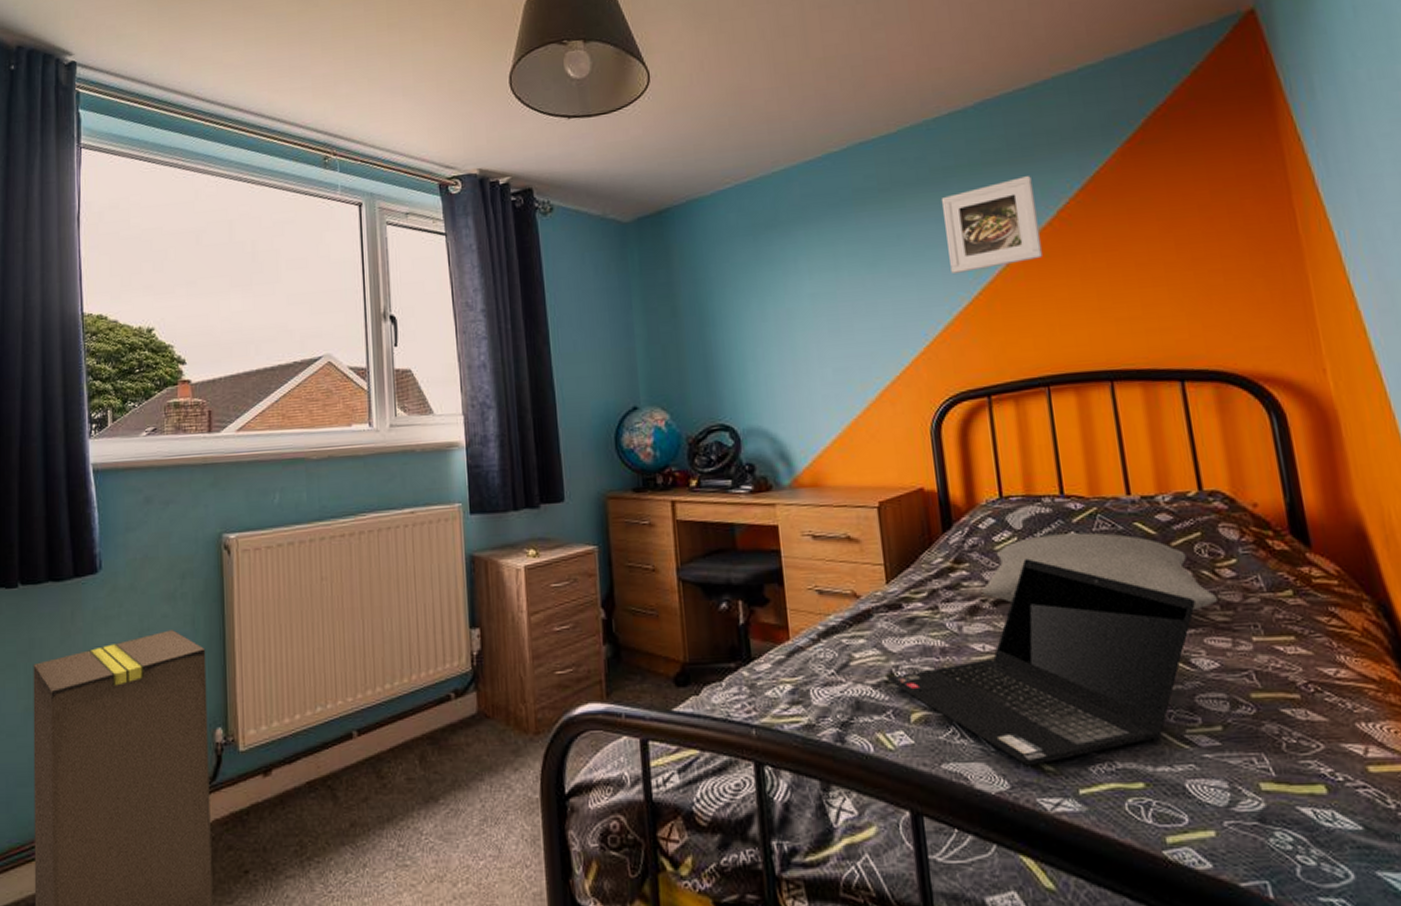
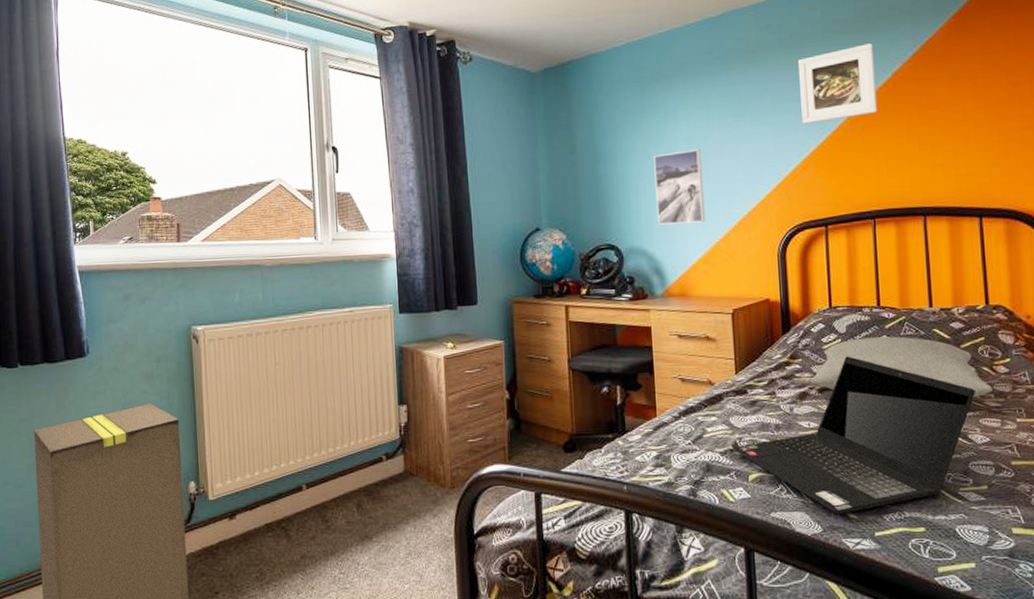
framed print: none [772,307,840,399] -> present [653,149,706,225]

